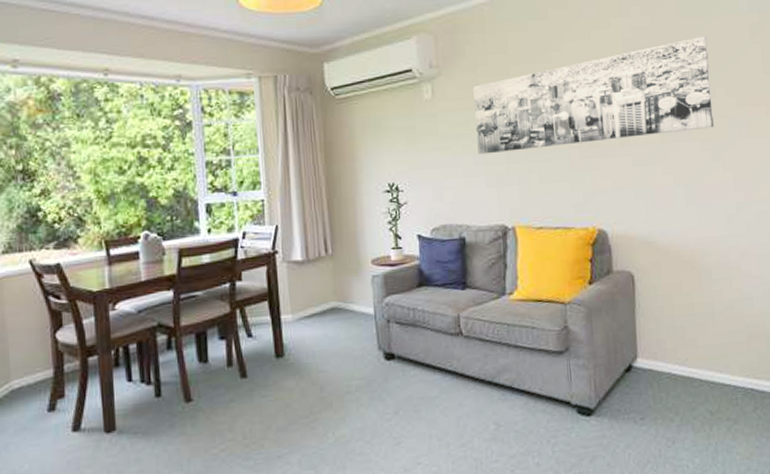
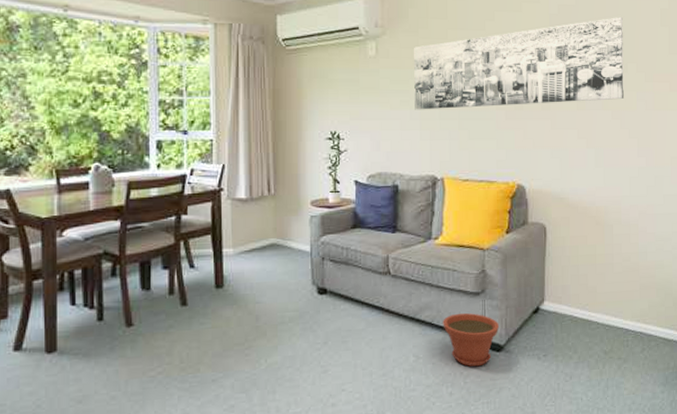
plant pot: none [524,374,588,434] -> present [443,313,500,367]

